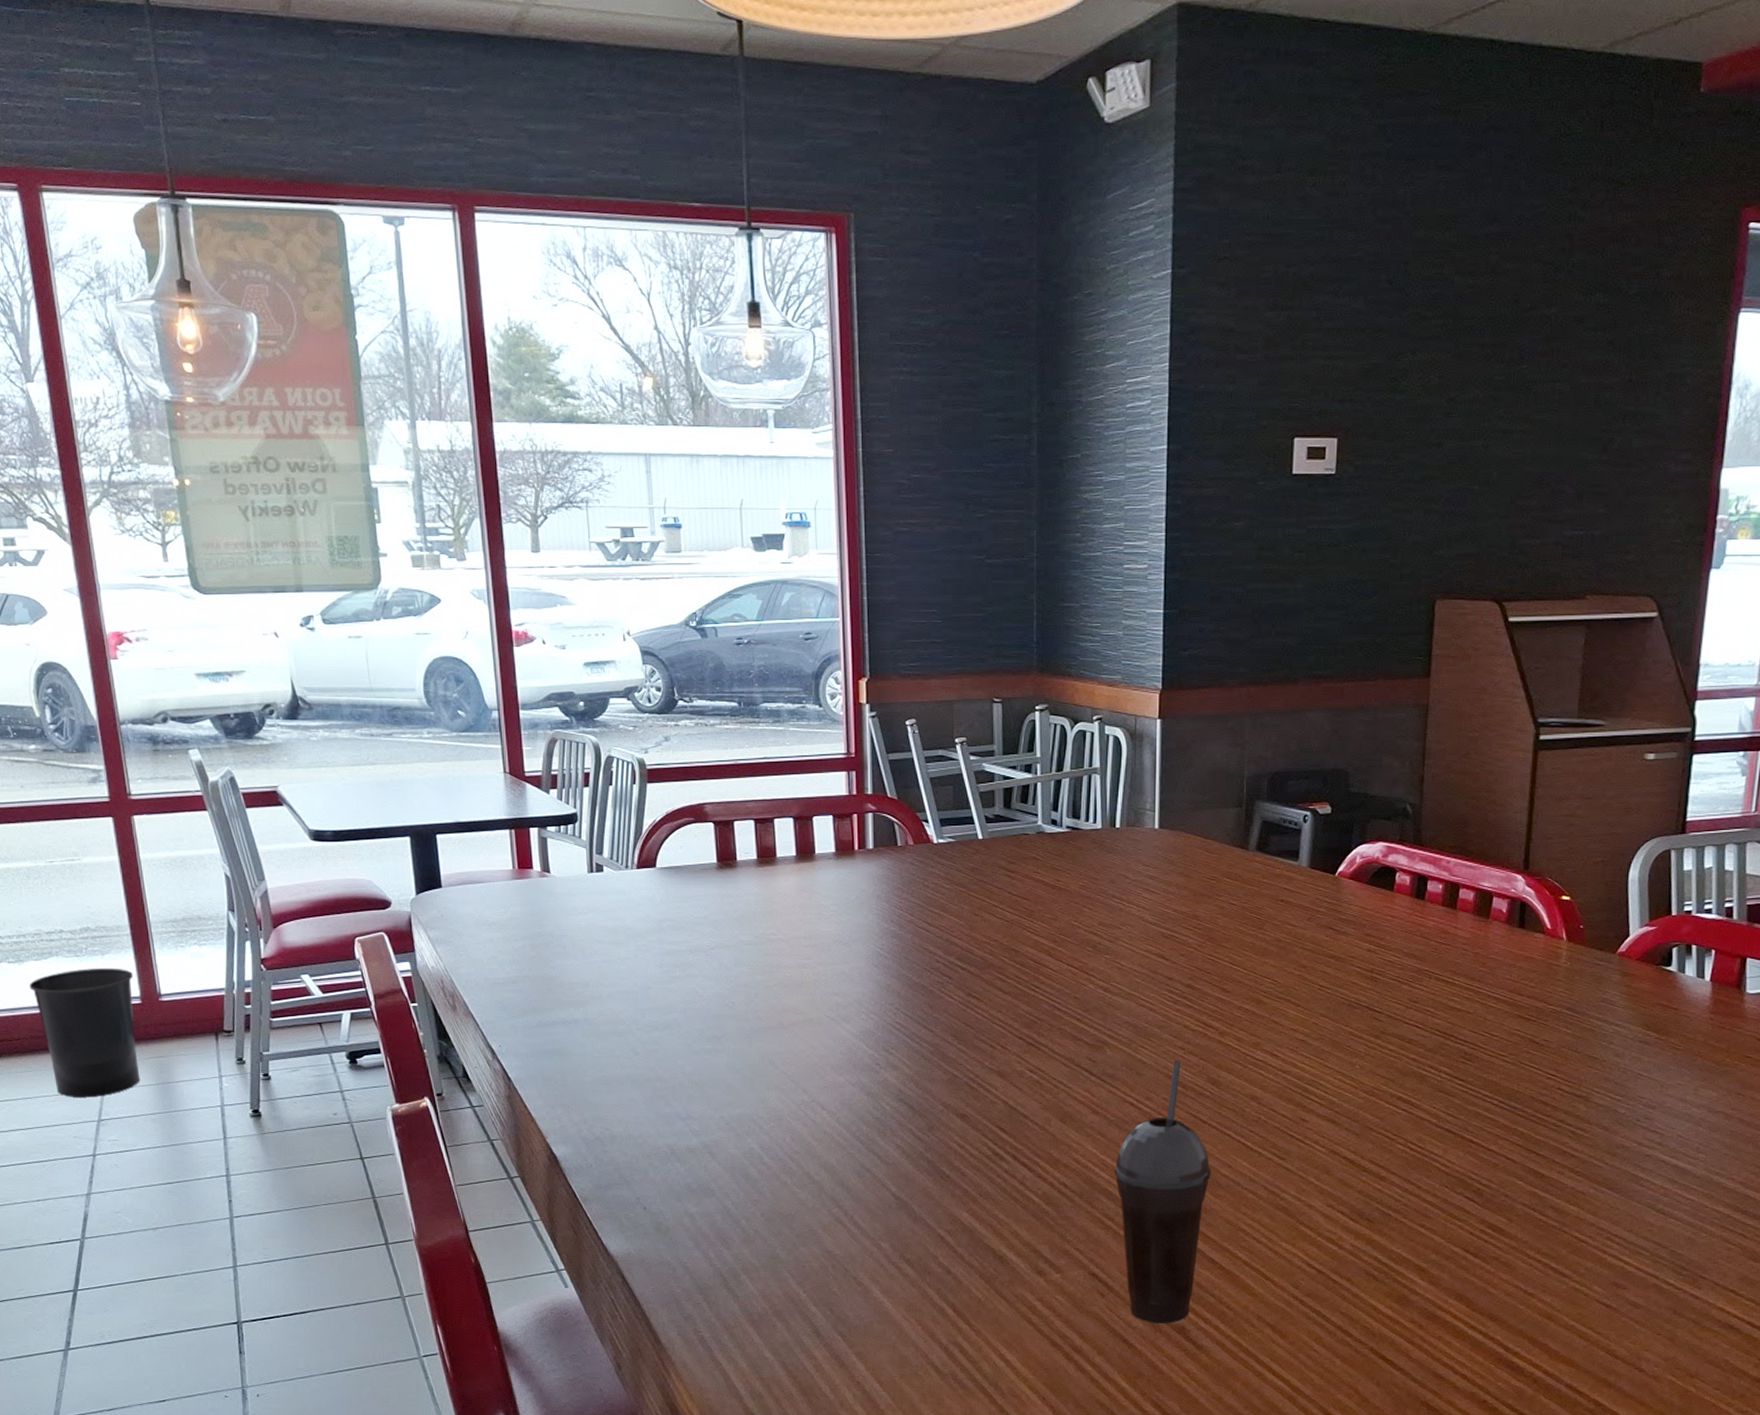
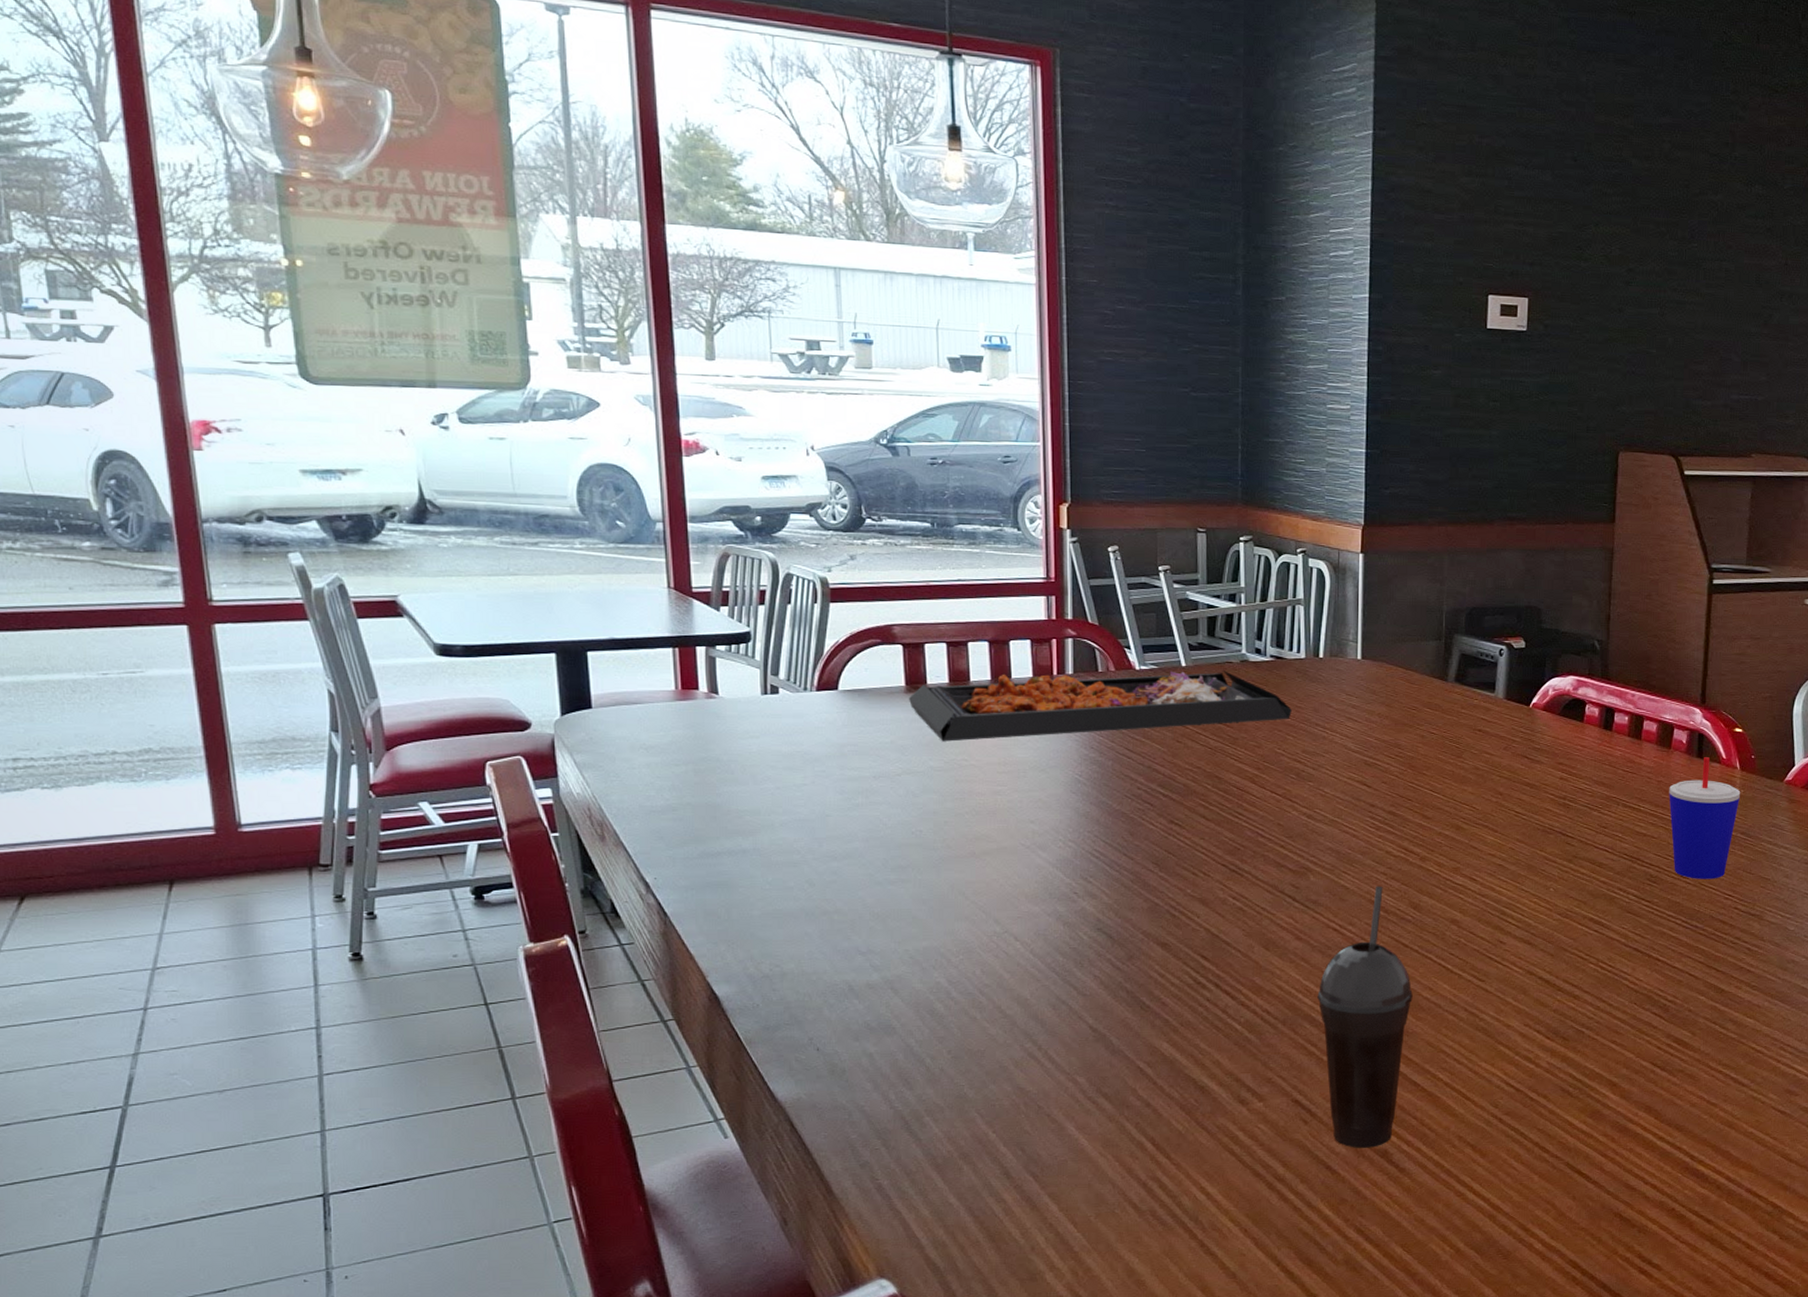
waste bin: present [29,967,140,1097] -> none [69,794,210,943]
food tray: none [719,842,1088,916] -> present [908,670,1292,742]
beverage cup: none [1486,927,1567,1058] -> present [1669,757,1741,879]

